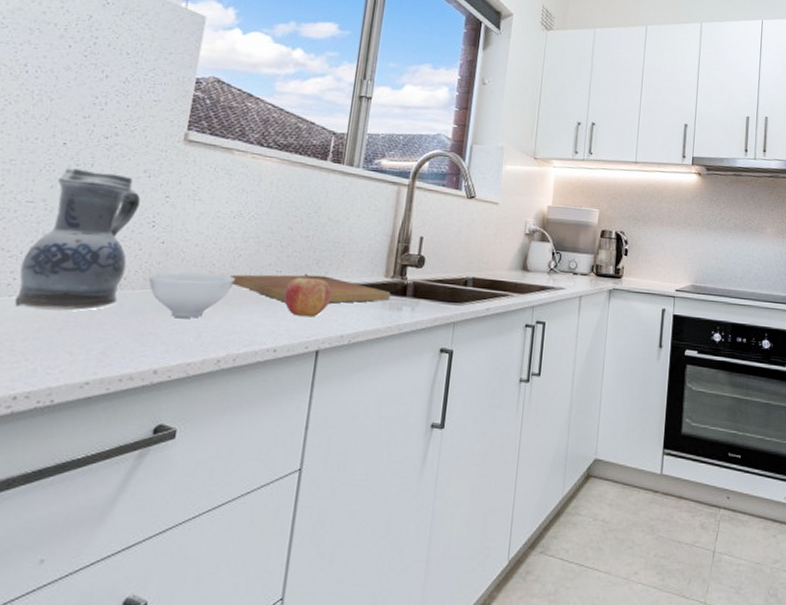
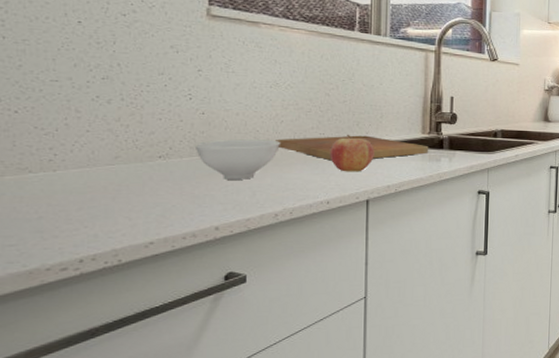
ceramic jug: present [14,168,140,311] -> none [60,46,172,181]

